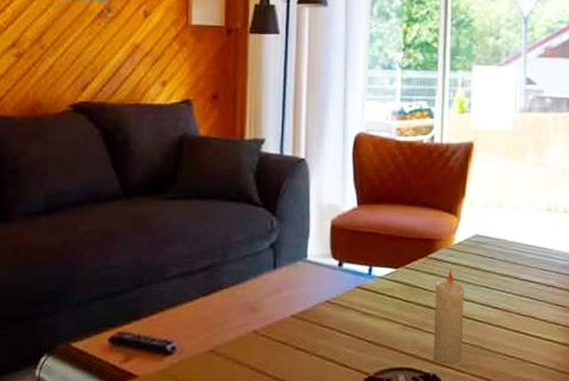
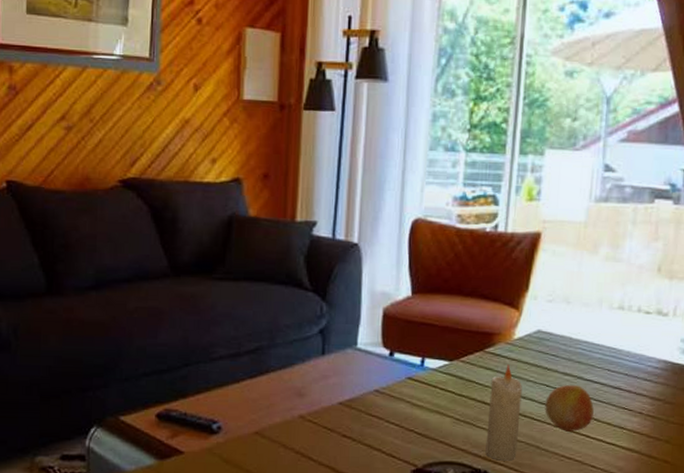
fruit: none [486,285,531,331] -> present [545,385,594,432]

